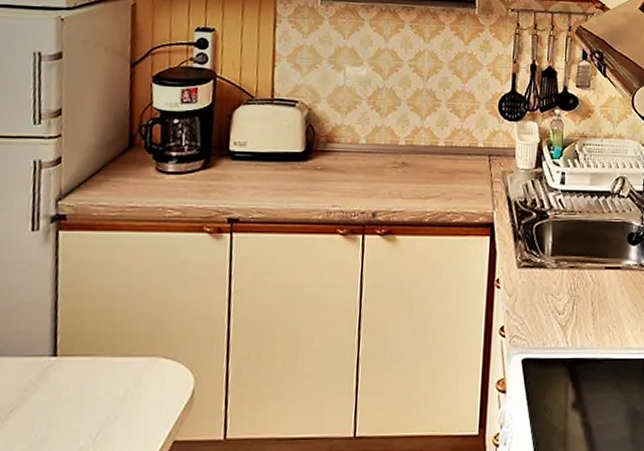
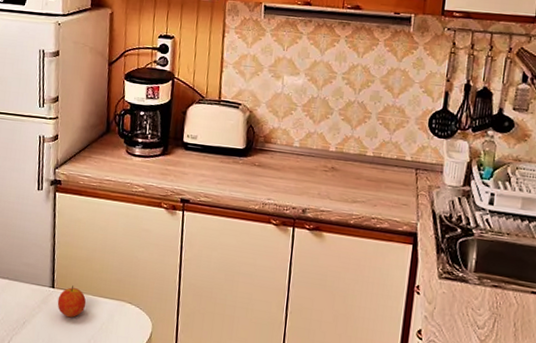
fruit: none [61,348,104,392] -> present [57,285,86,318]

